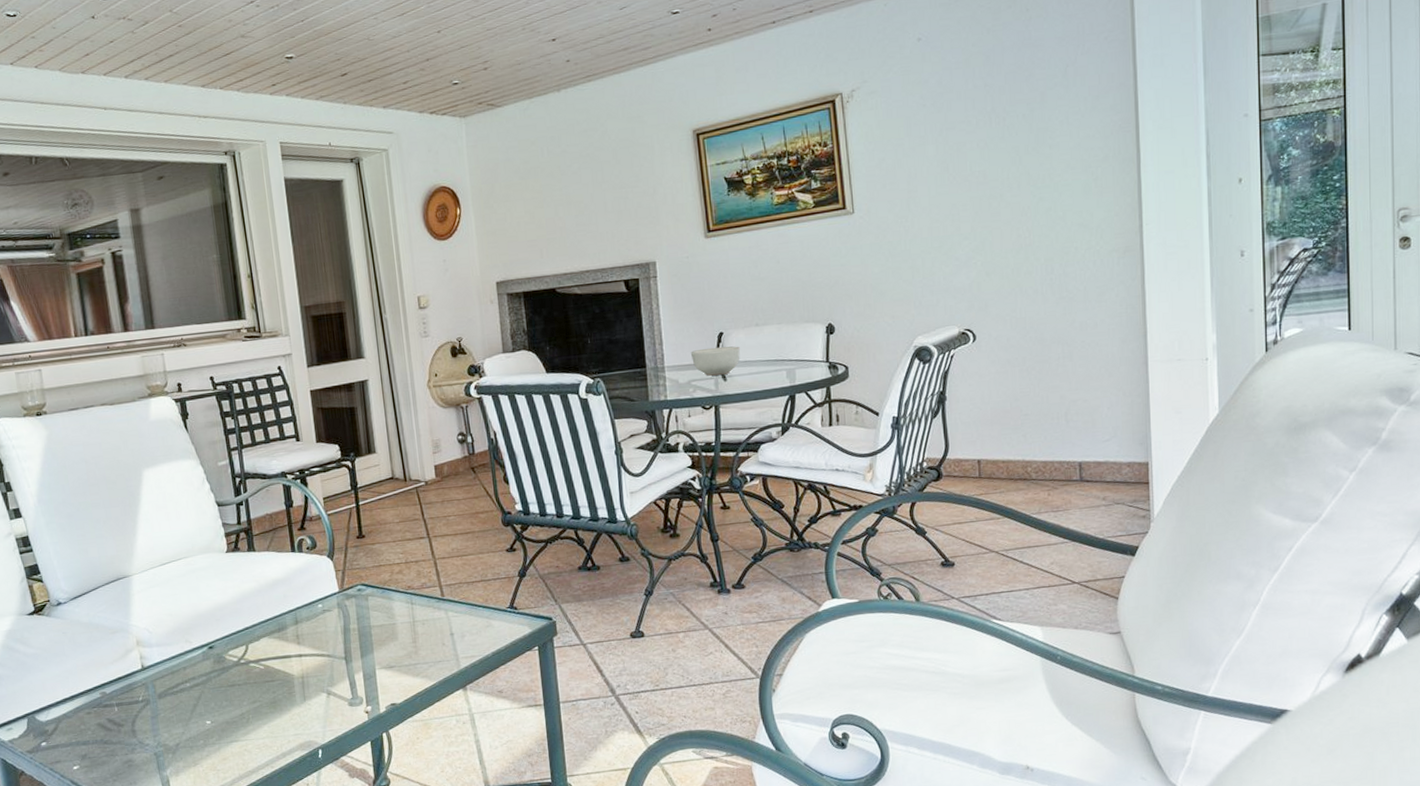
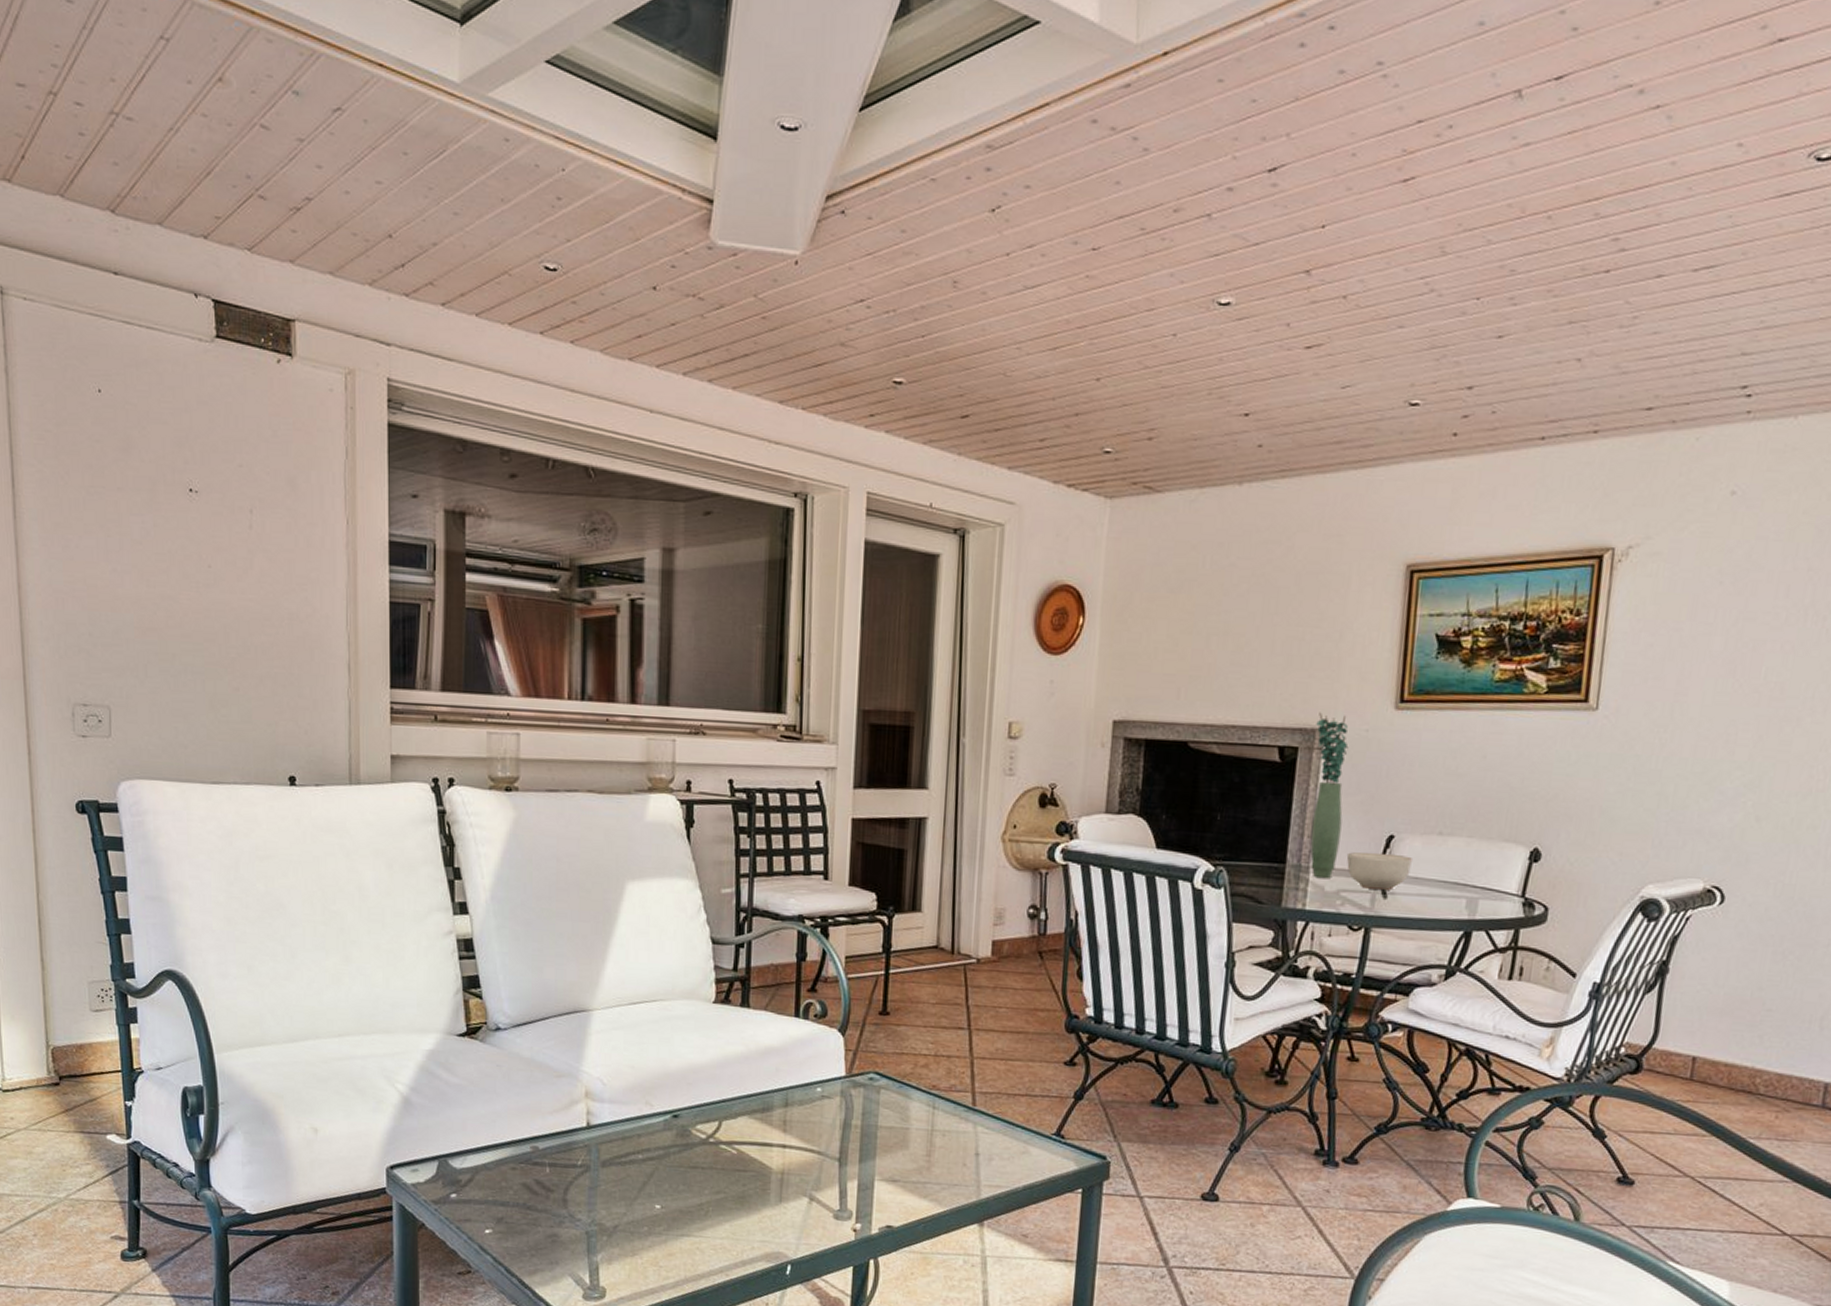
vase: none [649,249,684,374] -> present [1310,712,1349,878]

